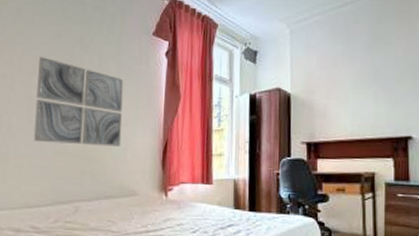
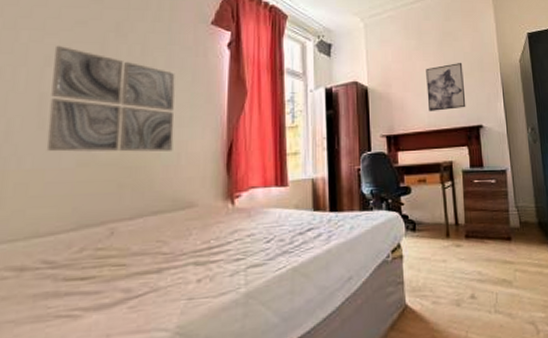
wall art: none [351,69,395,120] -> present [426,63,466,111]

